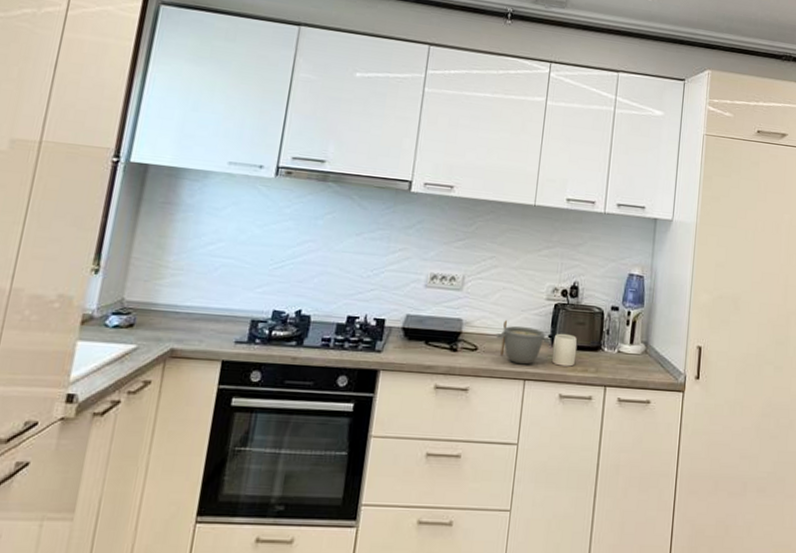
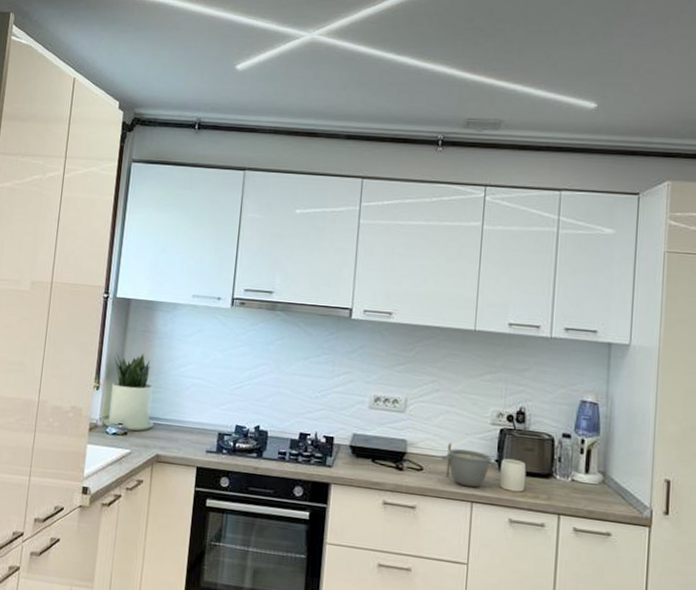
planter: none [101,228,172,323] -> present [103,352,154,432]

